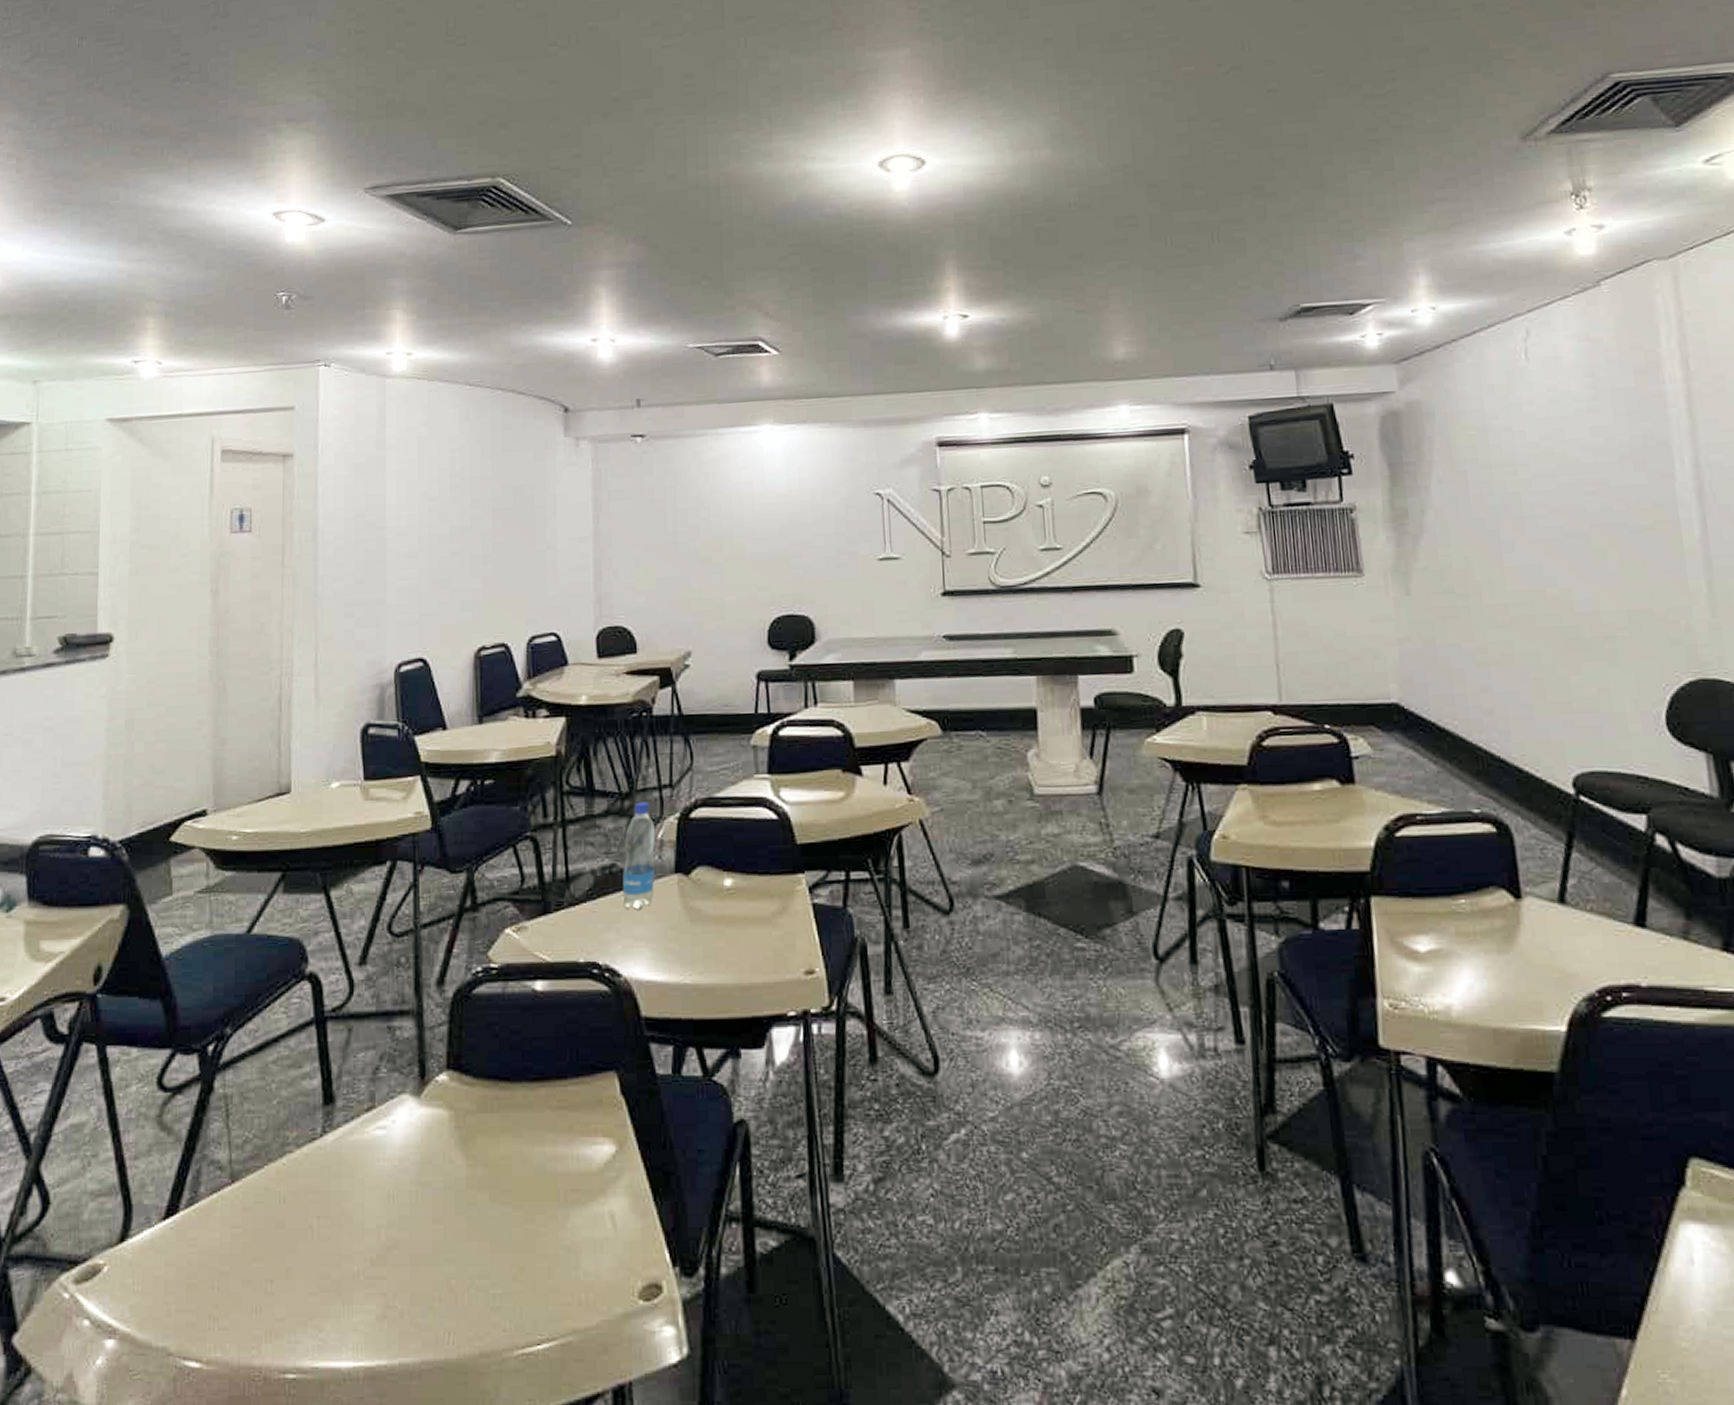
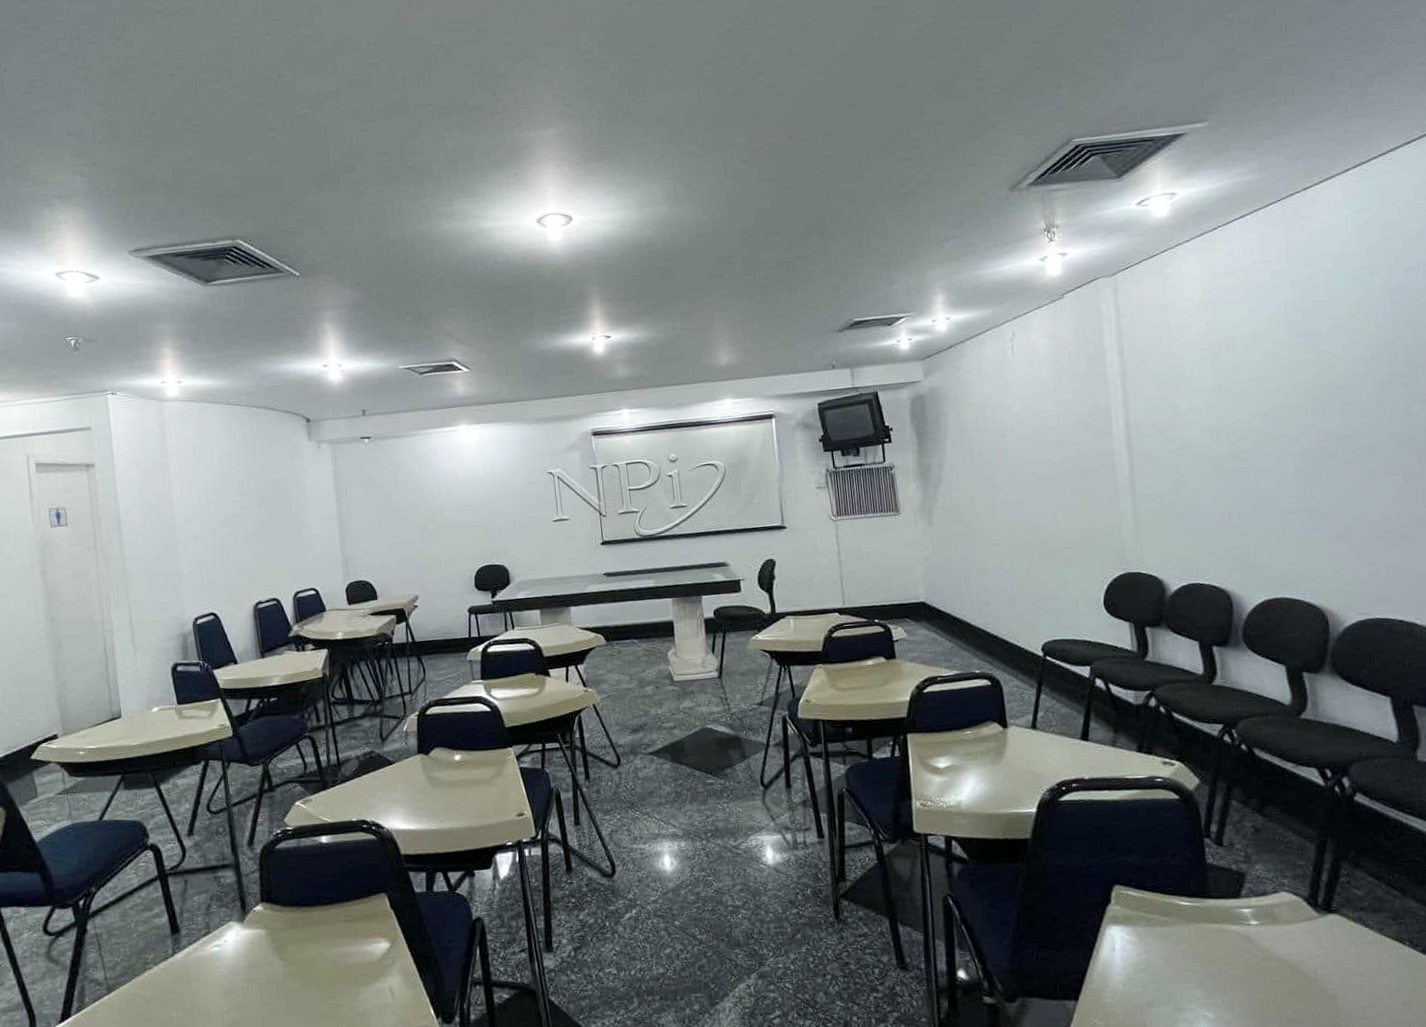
bottle: present [622,801,656,910] -> none [379,705,404,781]

